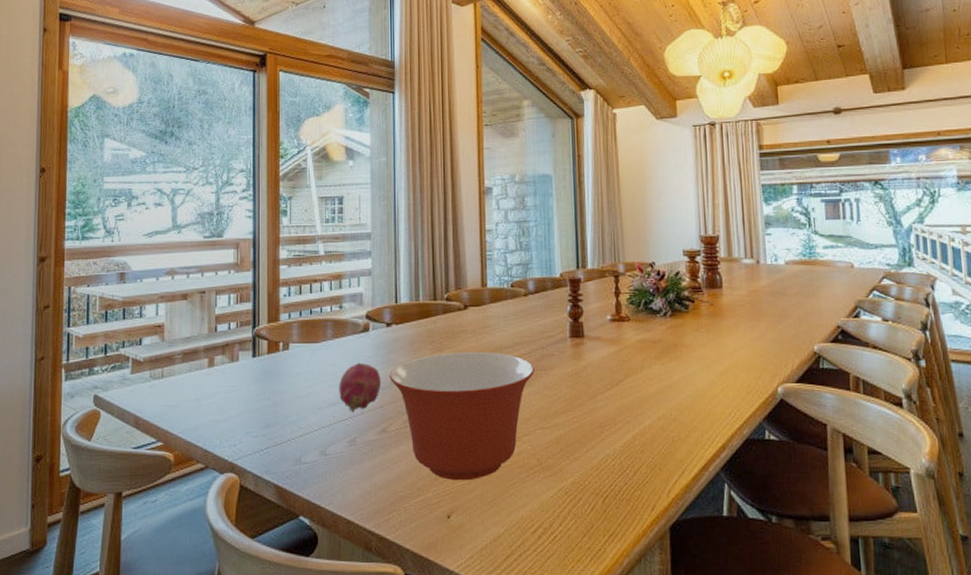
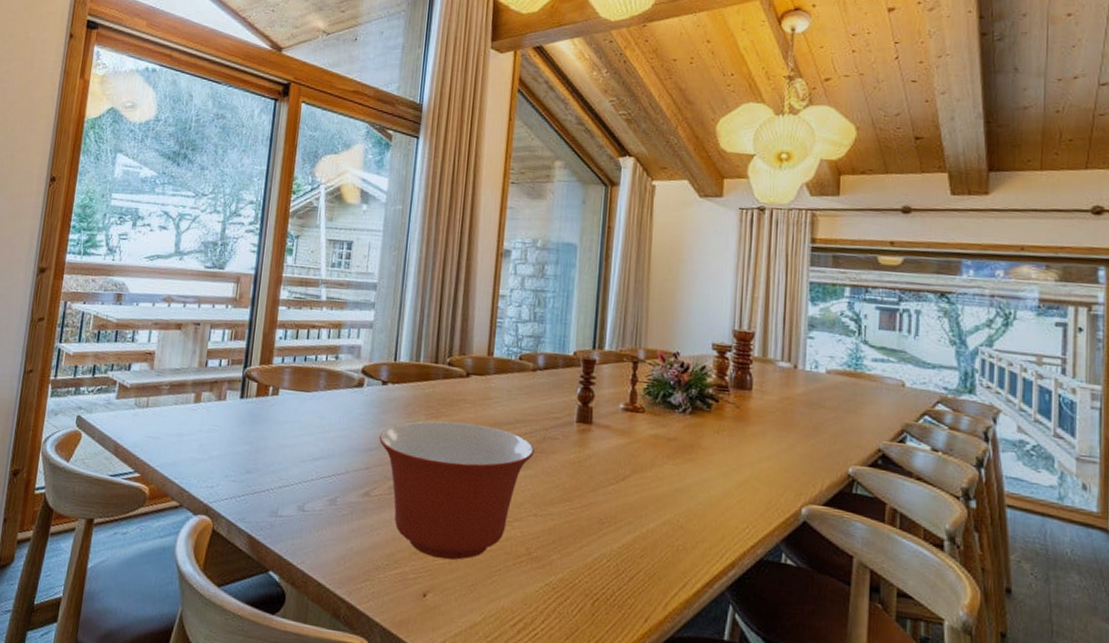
fruit: present [339,362,382,413] -> none [324,418,371,471]

